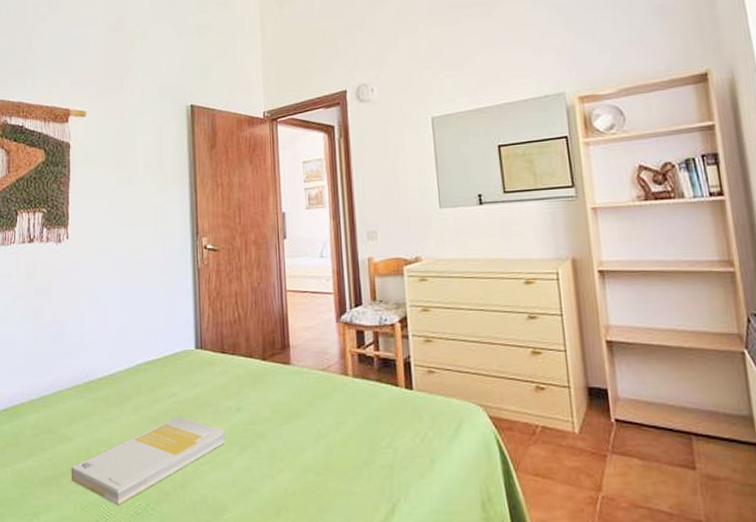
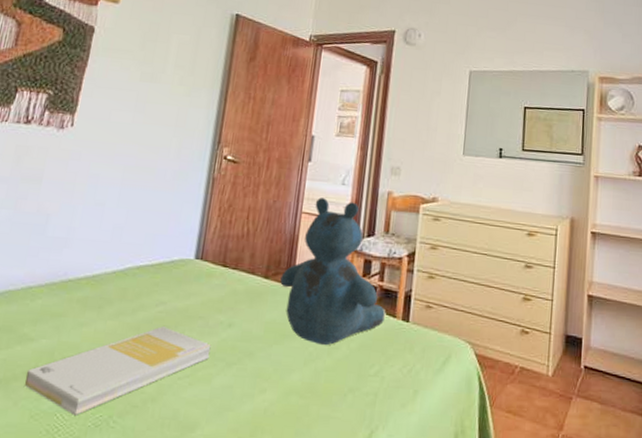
teddy bear: none [278,273,388,422] -> present [280,198,386,346]

